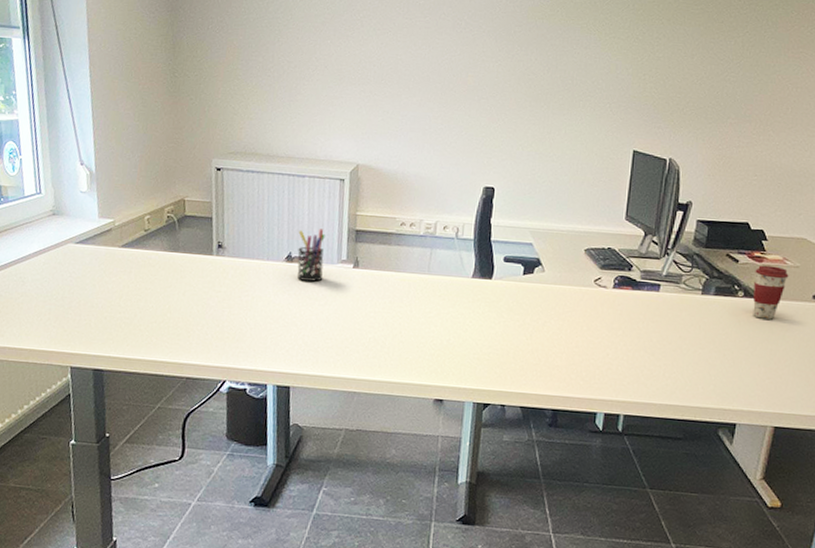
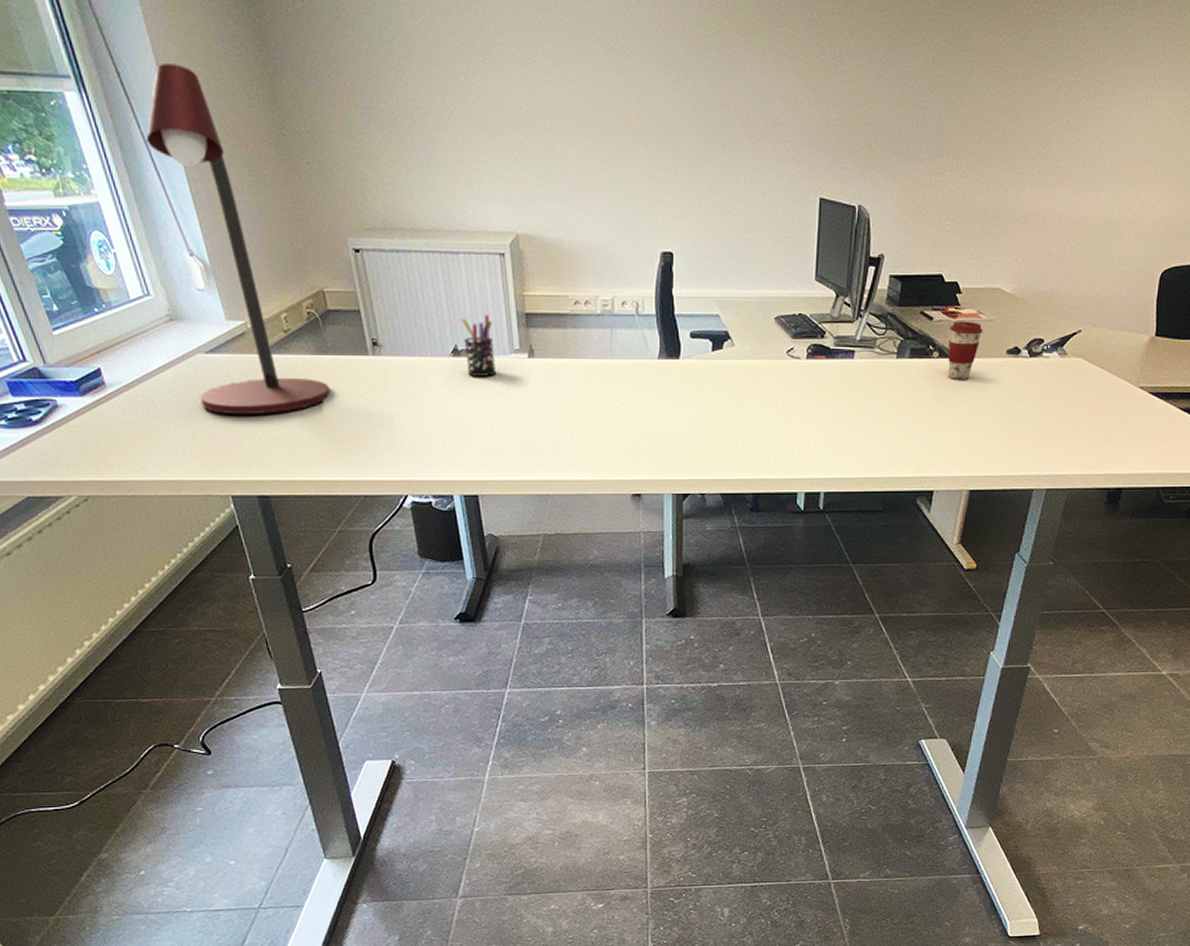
desk lamp: none [62,21,175,299] -> present [146,64,331,414]

